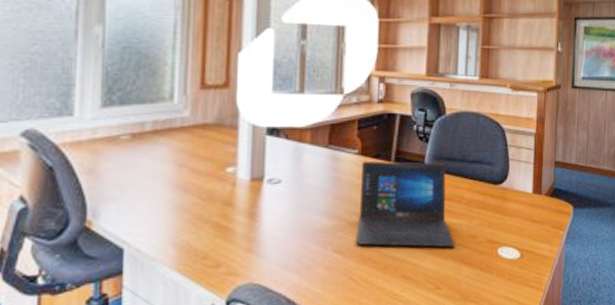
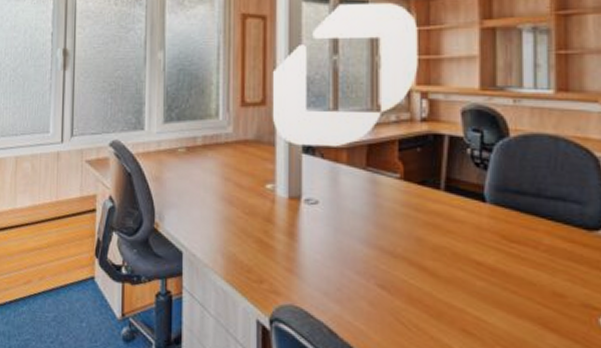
laptop: present [356,160,455,248] -> none [403,187,533,305]

